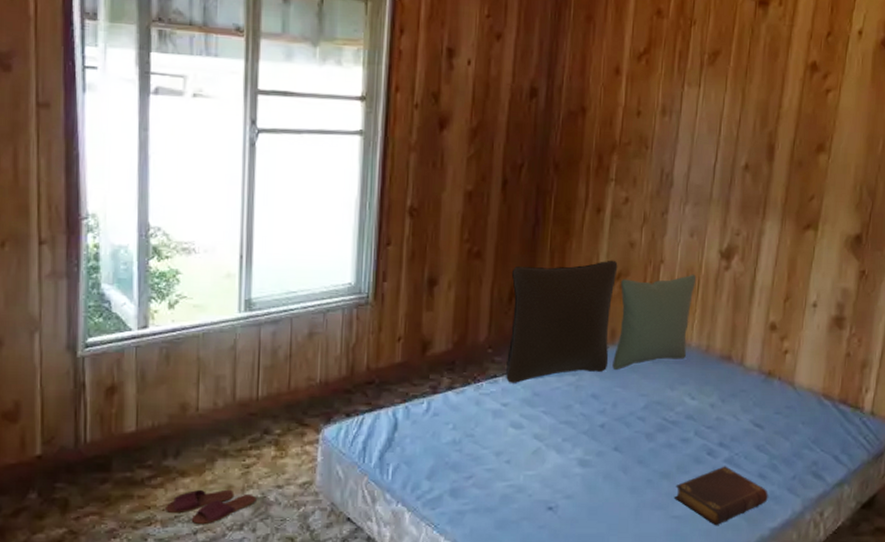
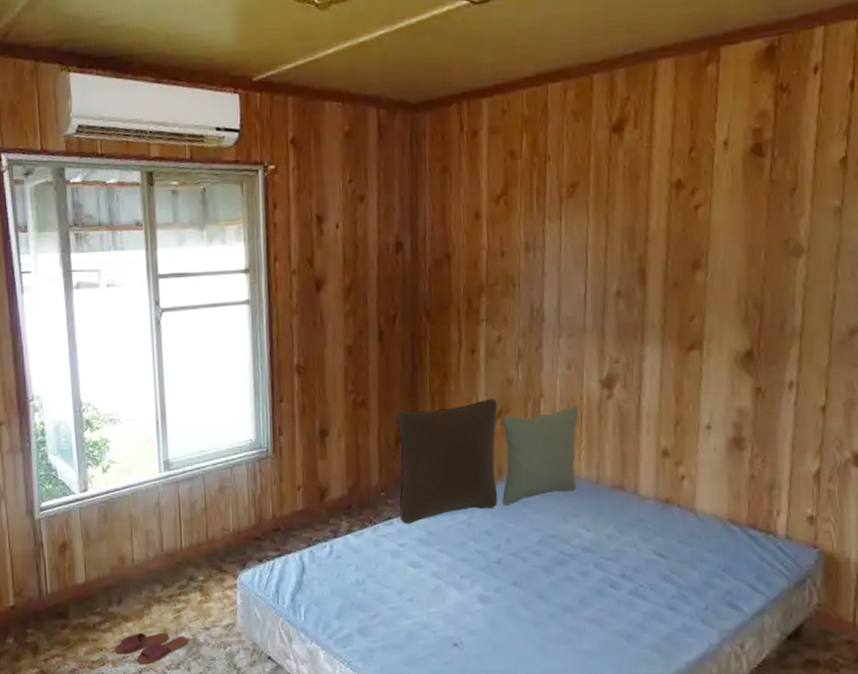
book: present [675,466,768,525] -> none [579,598,681,659]

